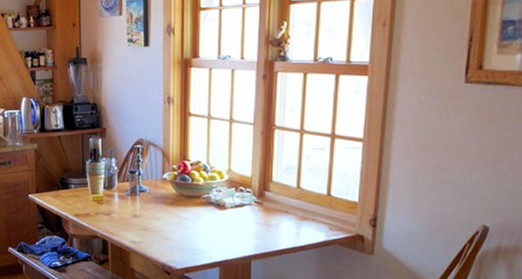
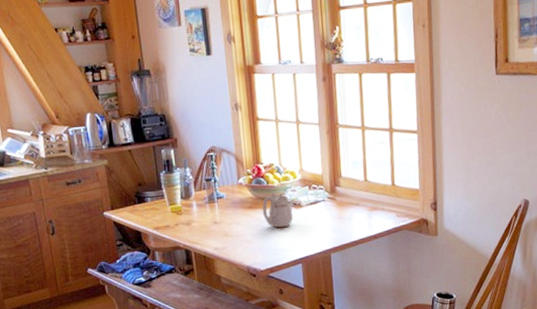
teapot: none [185,191,217,228] -> present [262,192,293,228]

